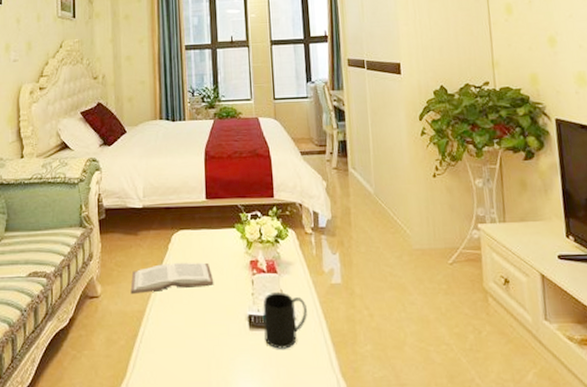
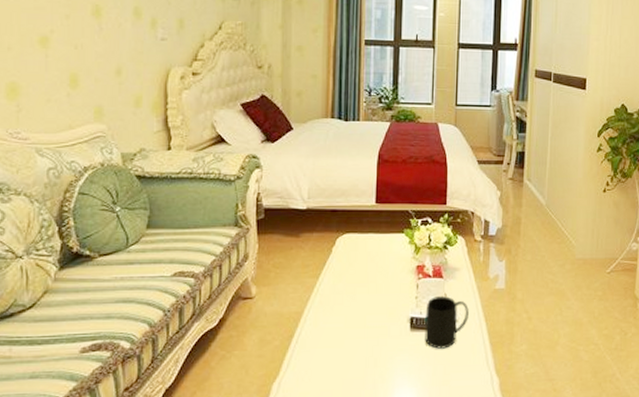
book: present [130,262,214,294] -> none [288,265,378,296]

